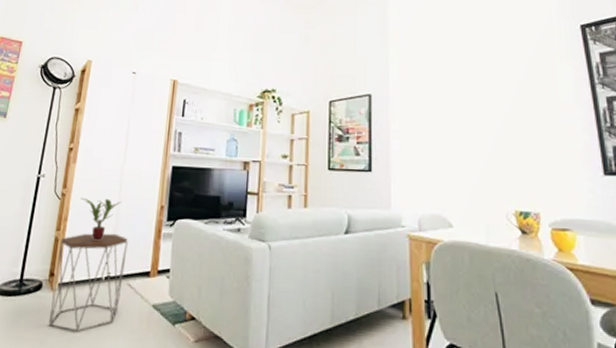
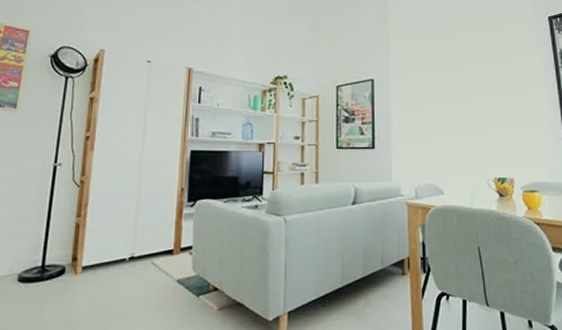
side table: present [49,233,128,332] -> none [75,216,150,311]
potted plant: present [80,197,122,241] -> none [99,183,142,224]

